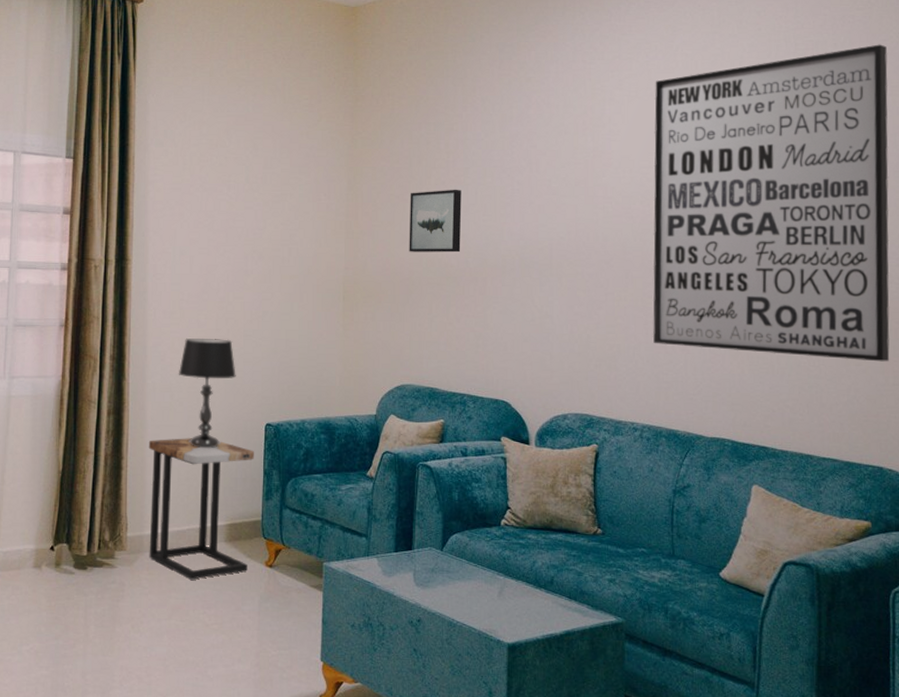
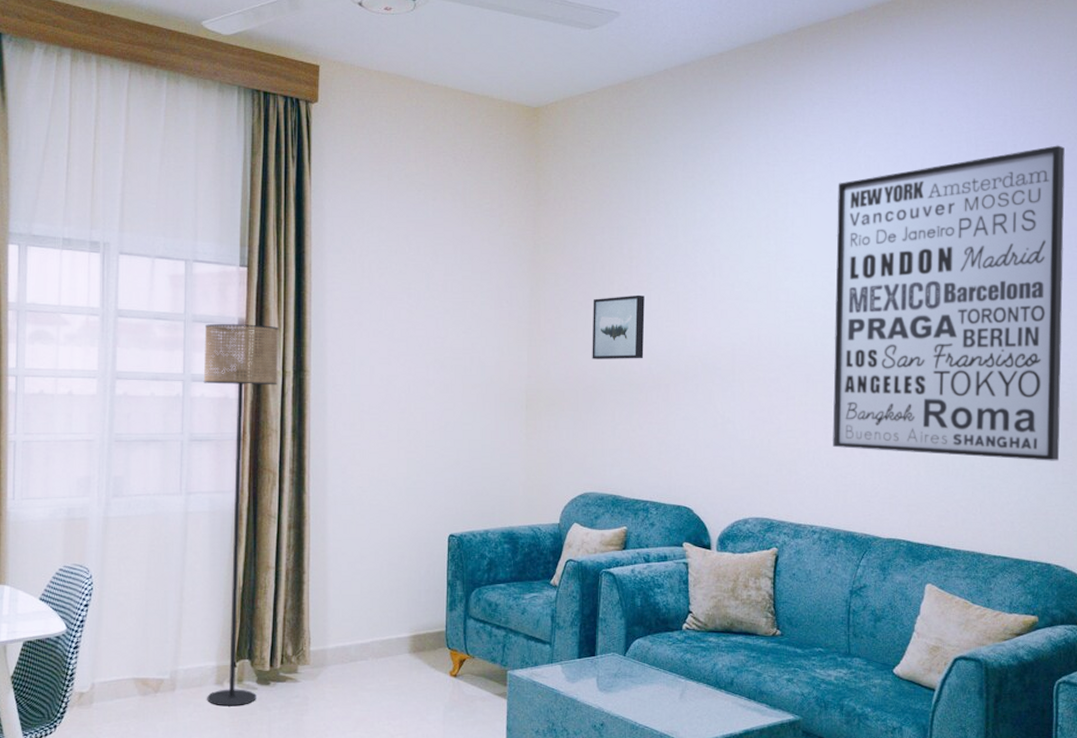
floor lamp: none [25,213,102,590] -> present [203,324,279,706]
side table: present [148,438,254,581] -> none [330,551,437,693]
table lamp: present [179,338,236,448] -> none [360,450,419,560]

